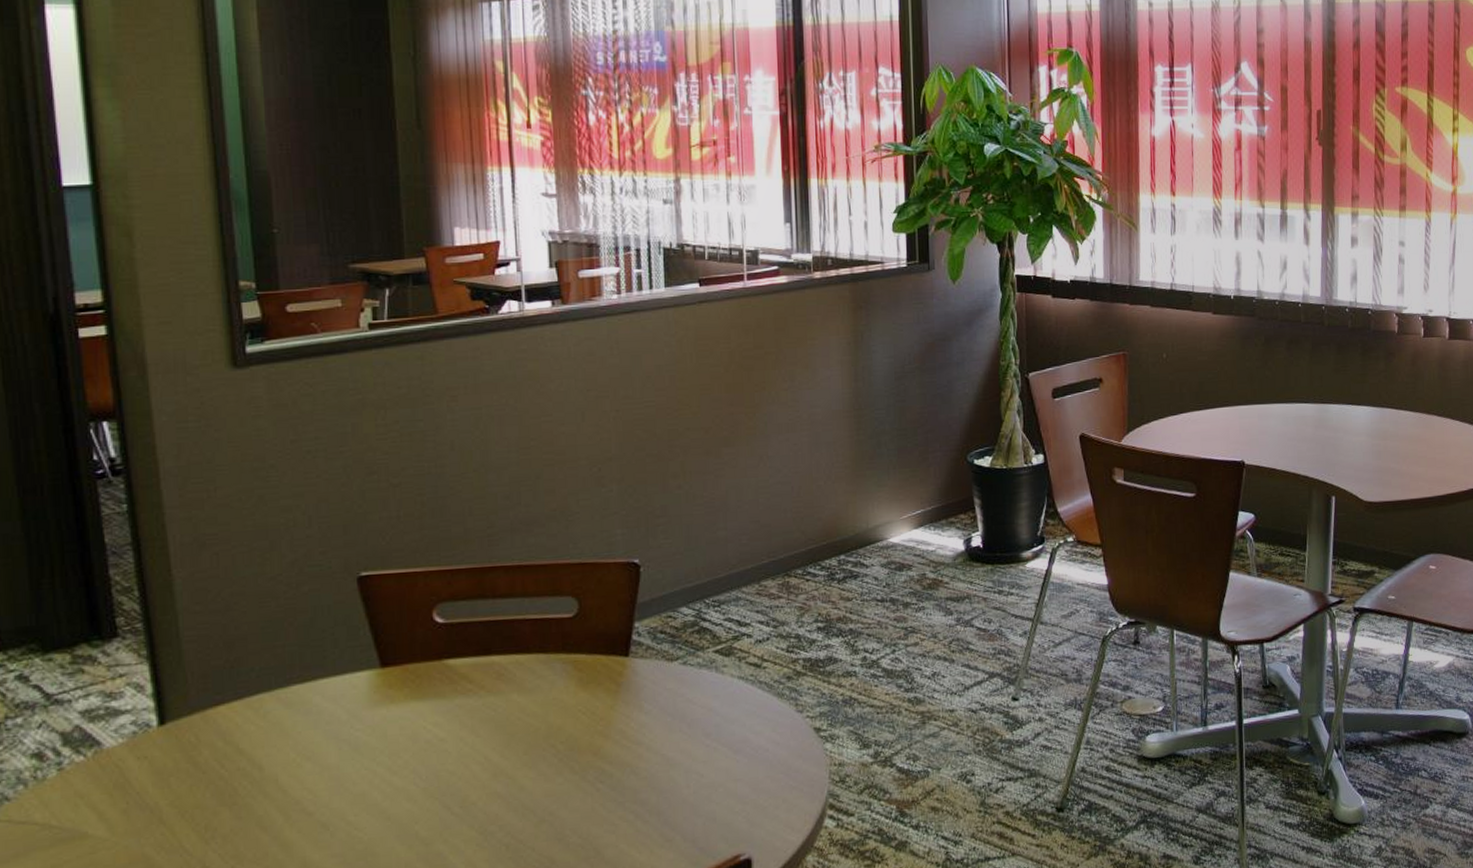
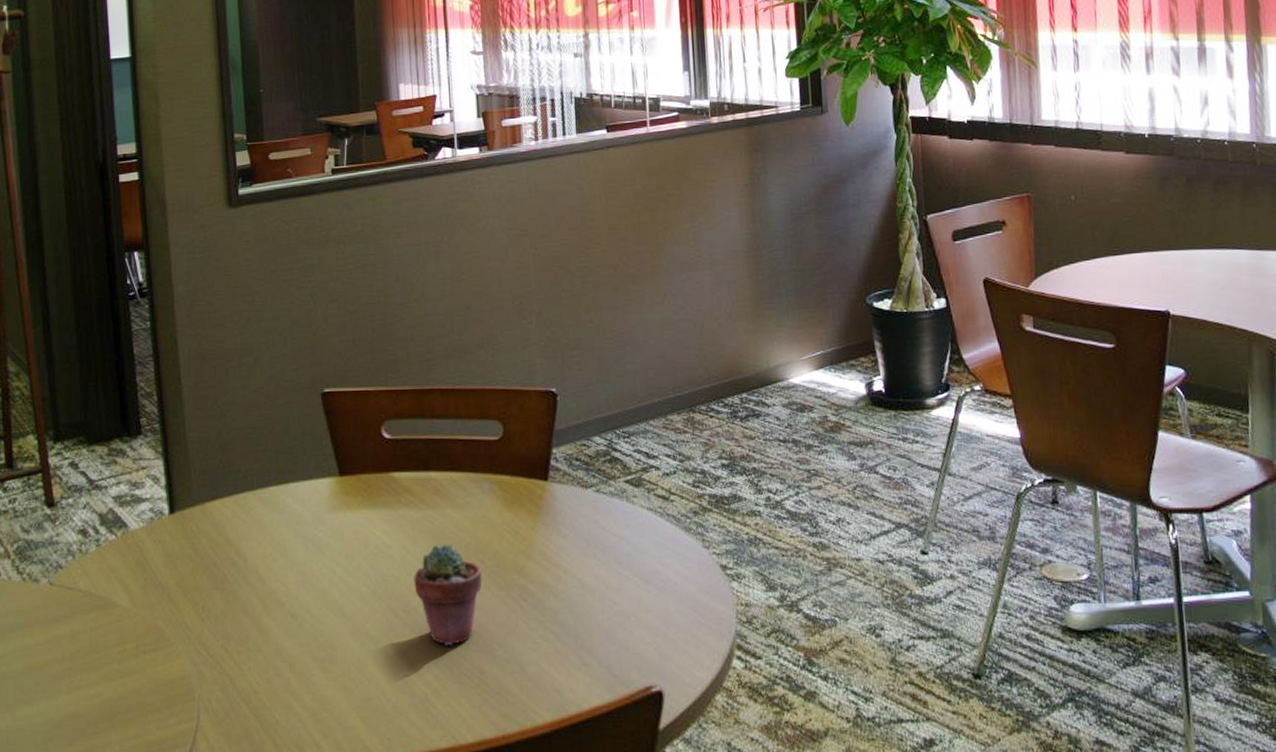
potted succulent: none [473,731,553,839] -> present [414,543,482,646]

